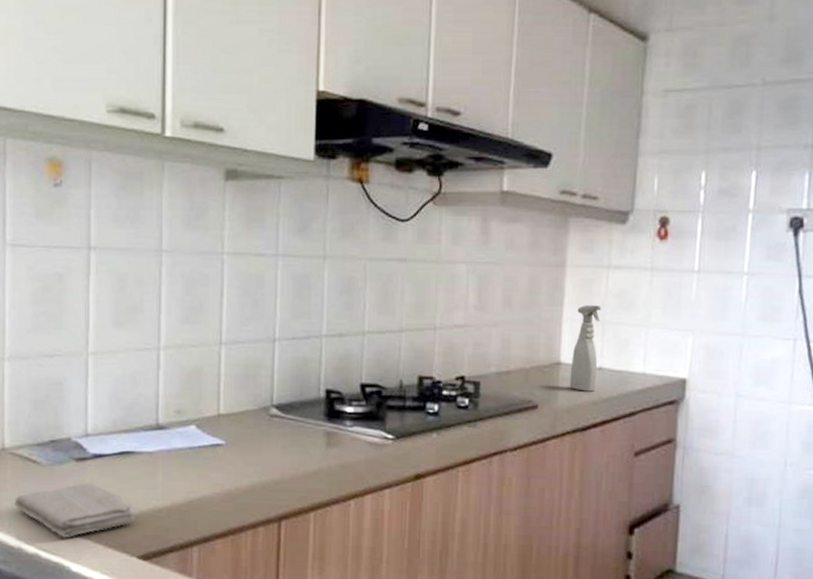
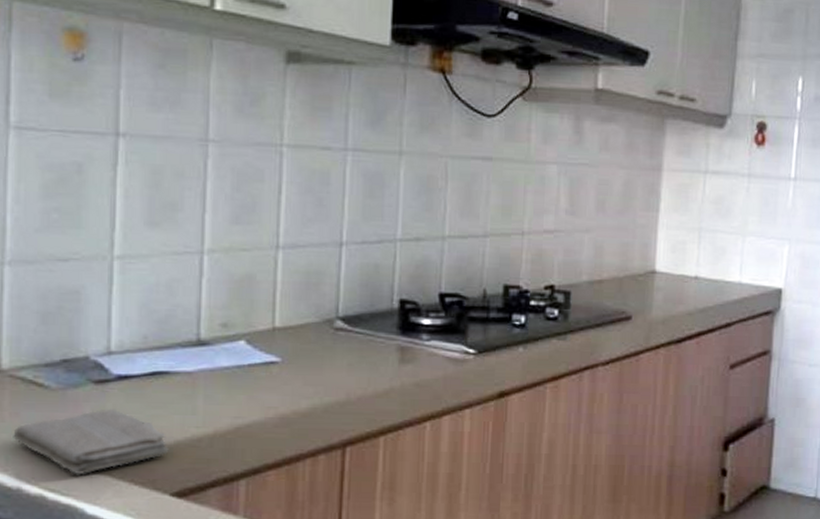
spray bottle: present [569,305,602,392] -> none [664,211,698,302]

